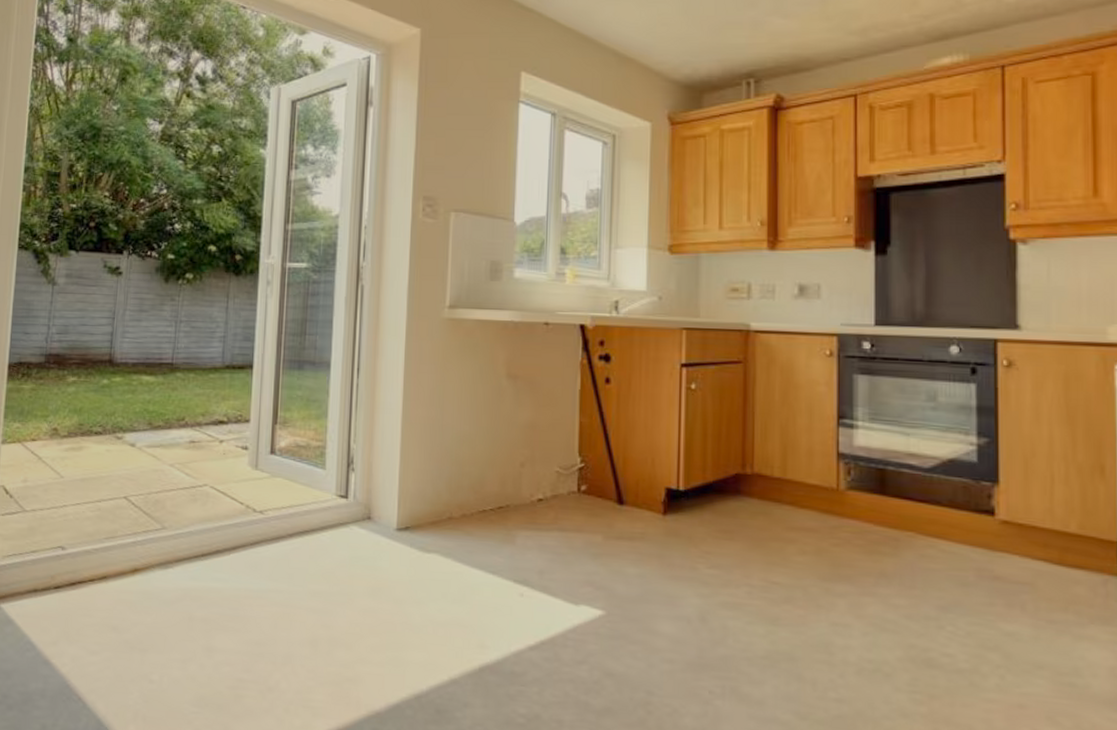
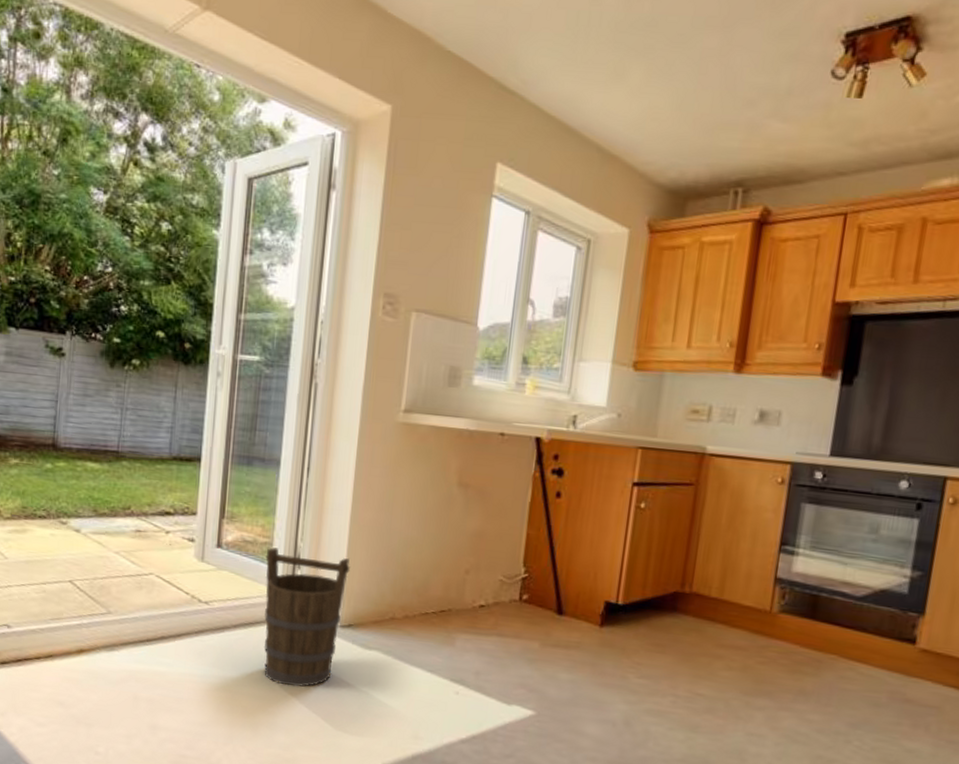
bucket: none [319,451,404,597] -> present [263,547,350,687]

